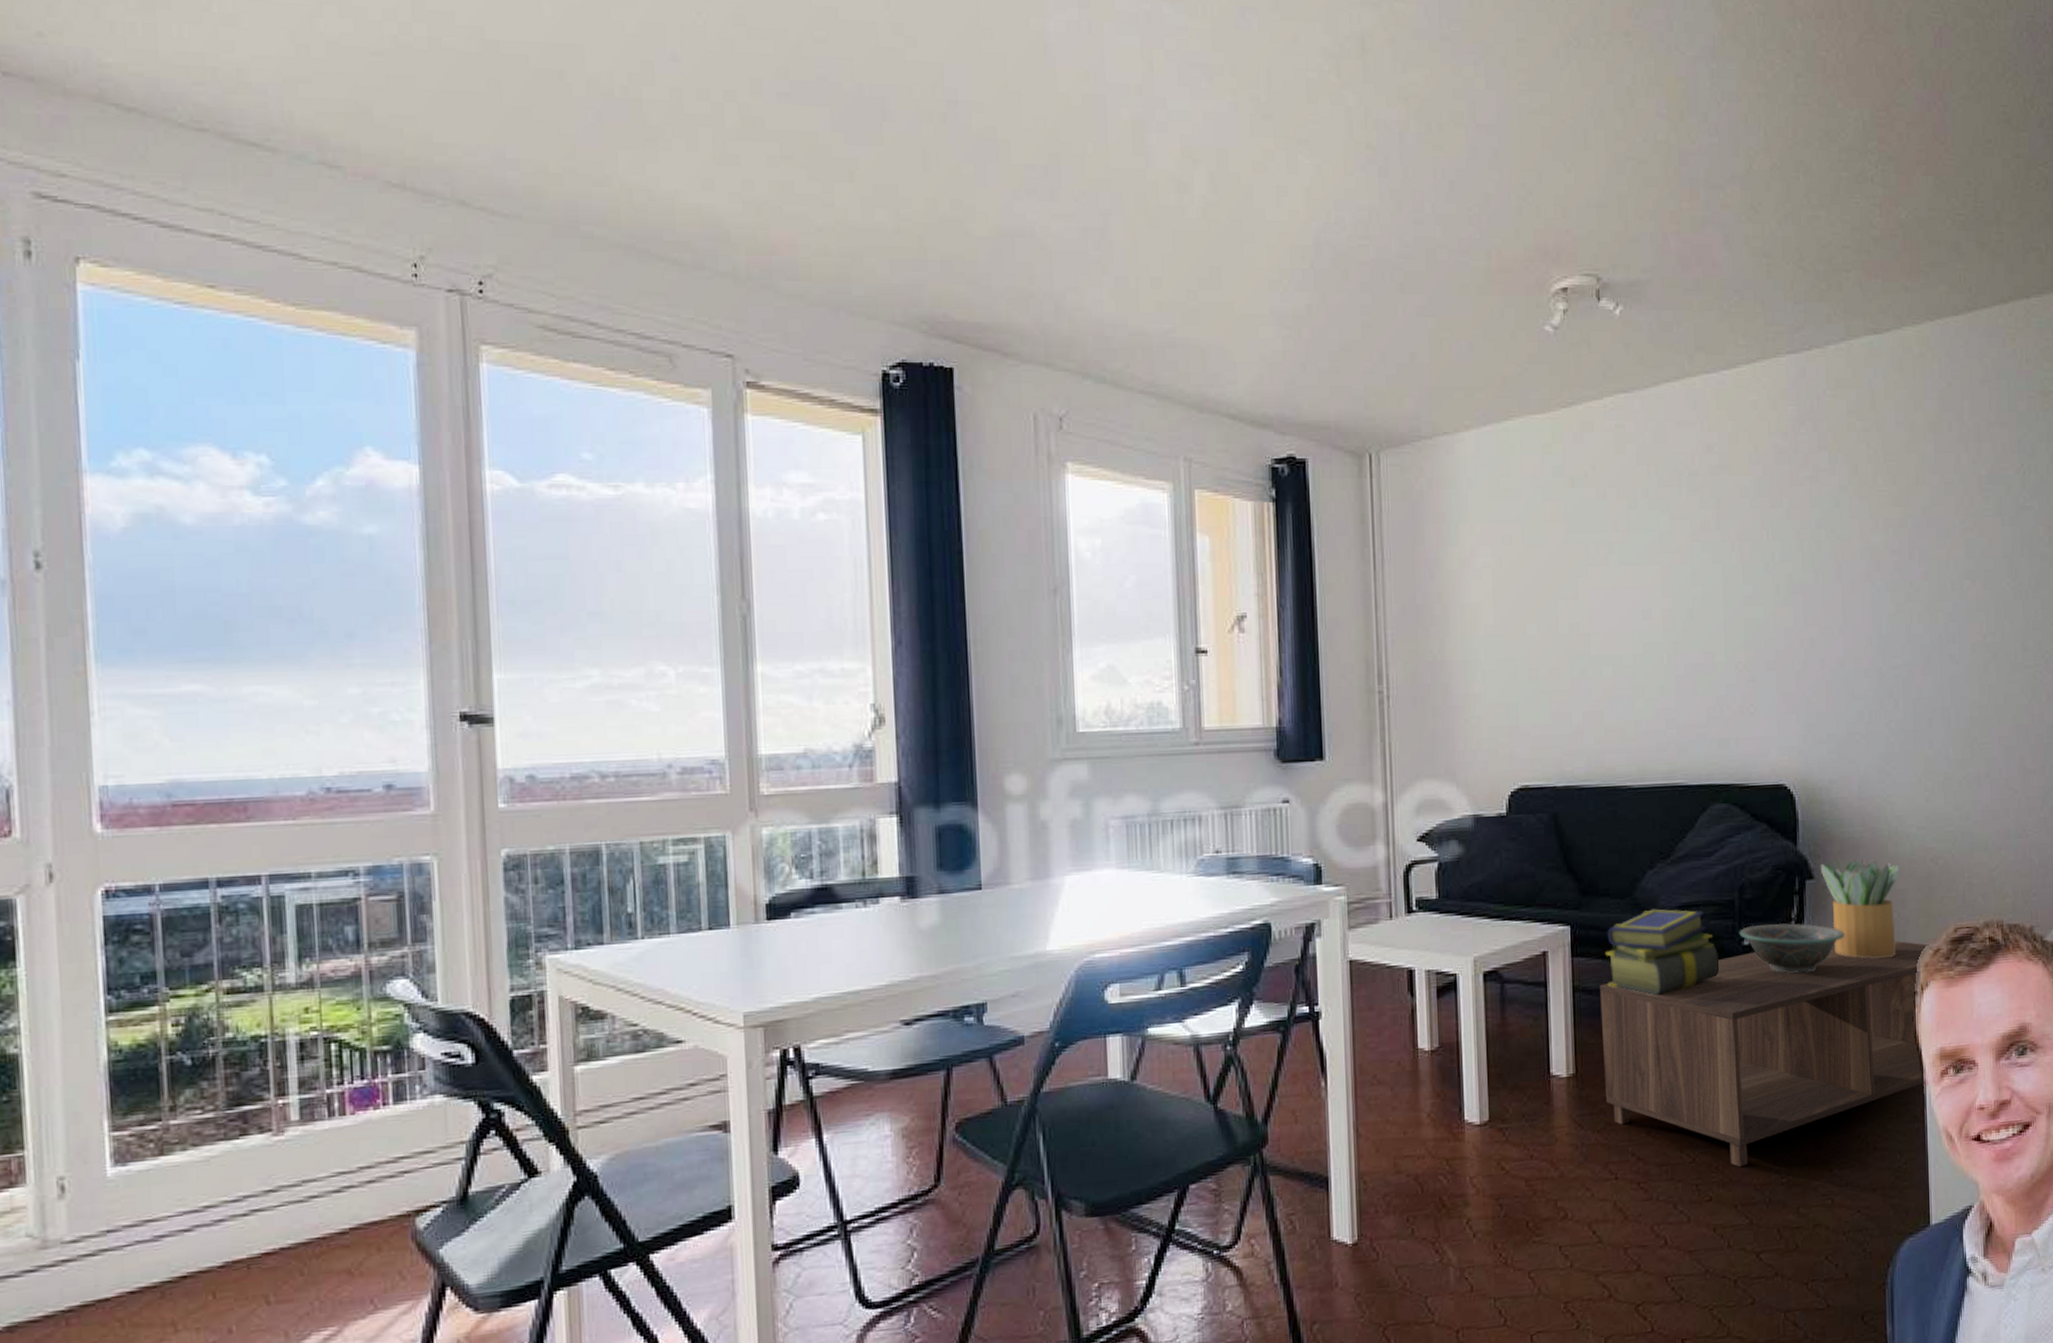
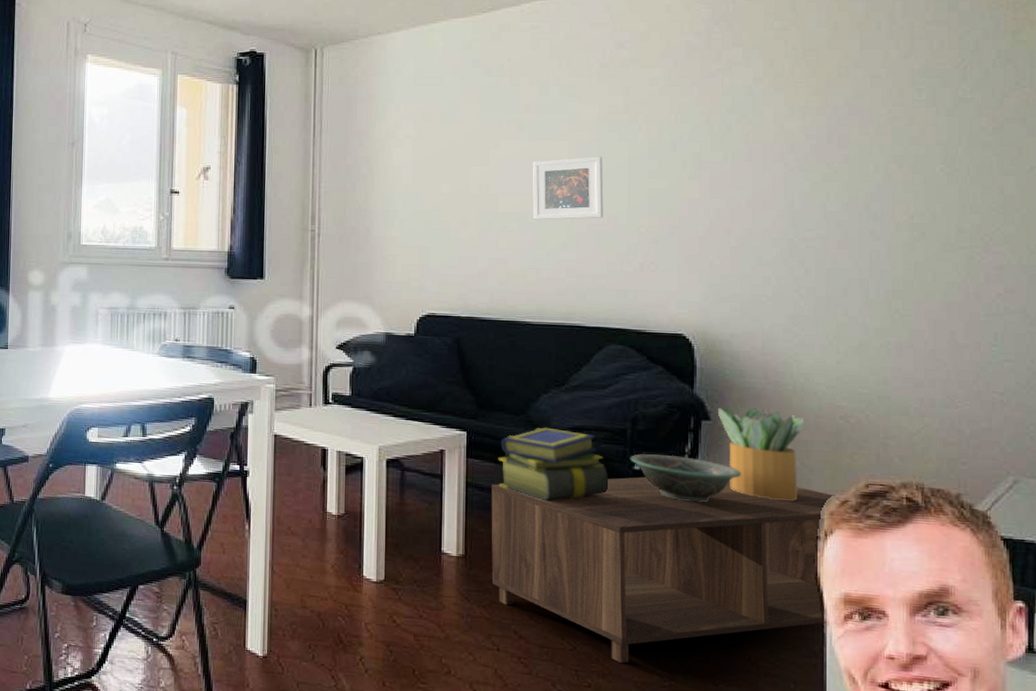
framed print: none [1624,582,1701,662] -> present [532,156,604,220]

